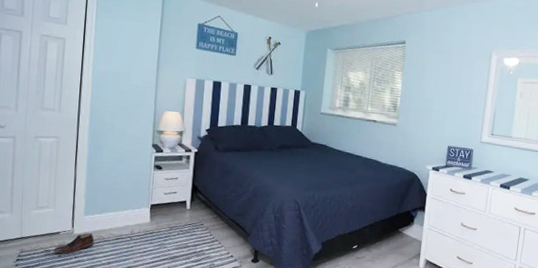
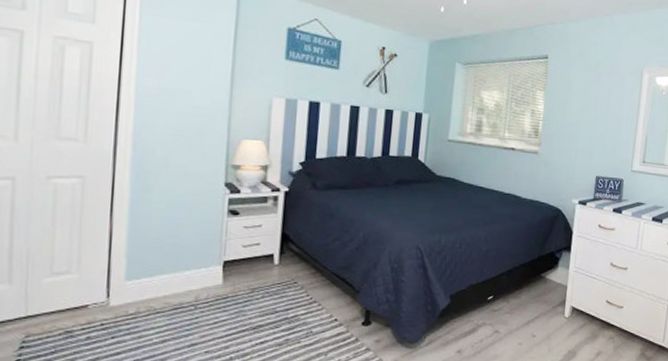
shoe: present [54,233,95,254] -> none [79,304,142,334]

